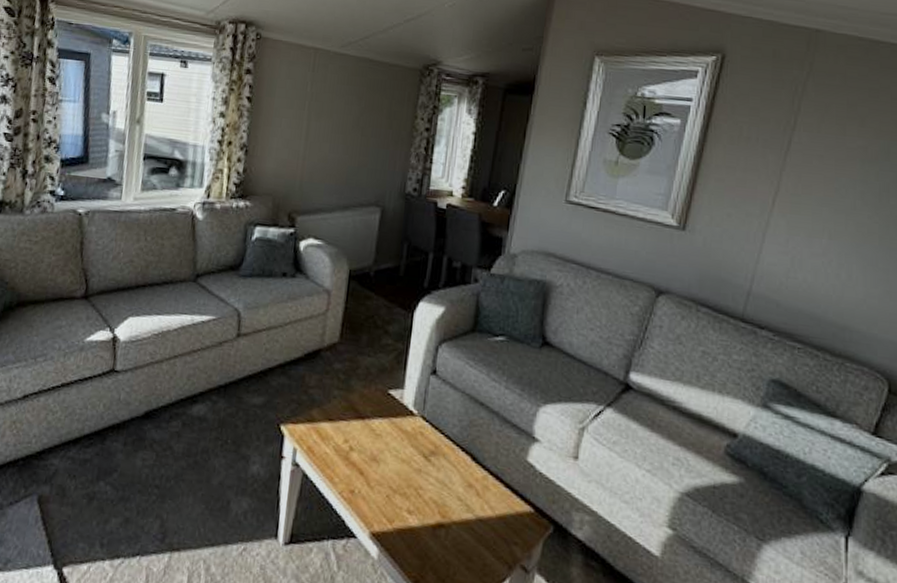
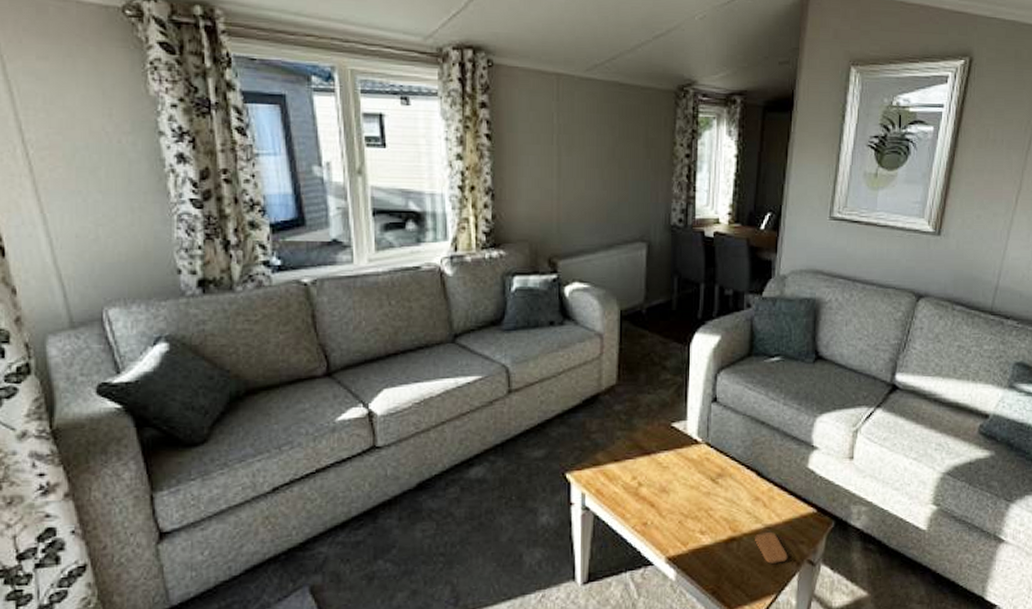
coaster: none [465,523,499,562] -> present [755,531,788,564]

